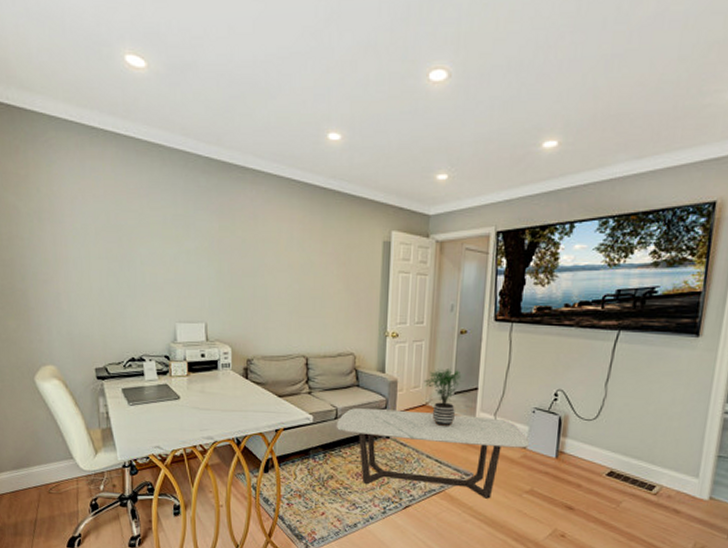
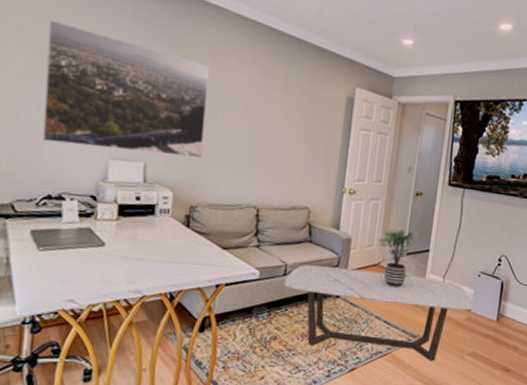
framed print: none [118,205,253,315] -> present [43,20,210,159]

